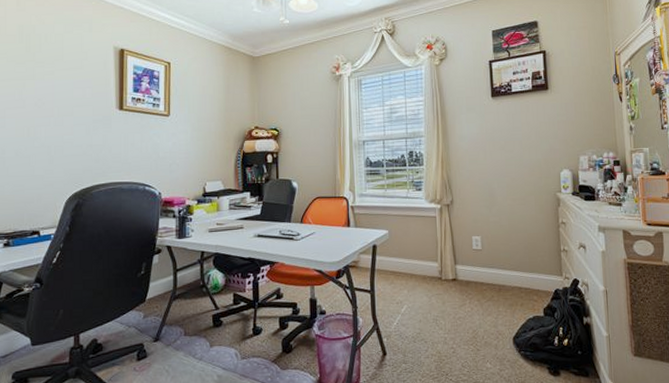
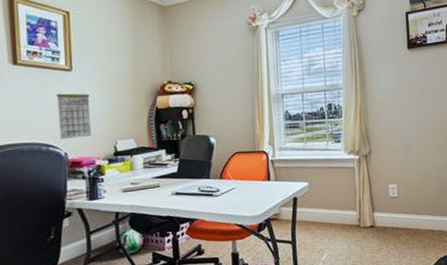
calendar: none [155,128,184,179] -> present [56,84,92,139]

